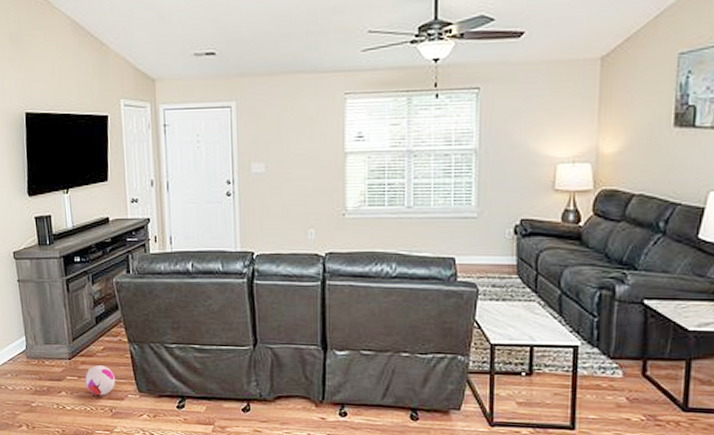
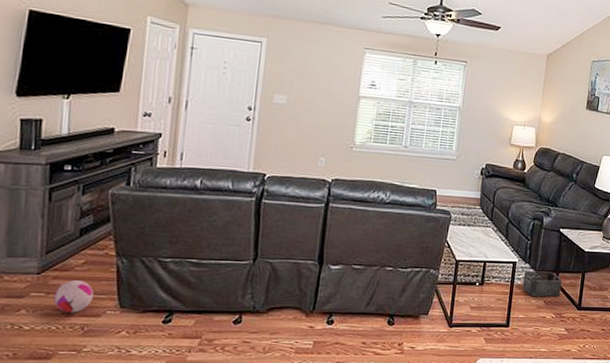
storage bin: none [589,357,653,393] -> present [522,271,562,297]

